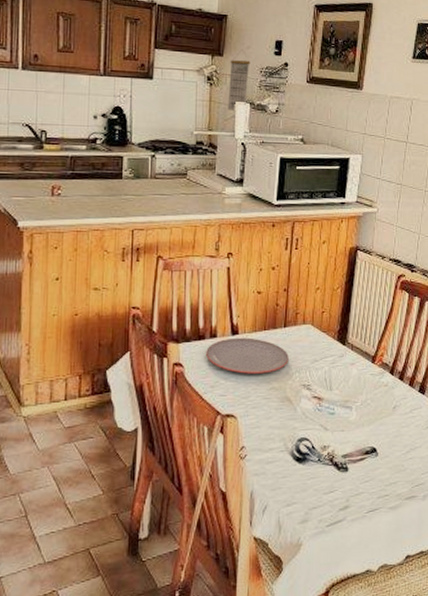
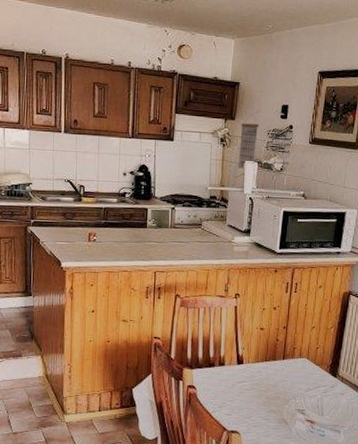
plate: present [206,337,289,374] -> none [215,366,286,398]

